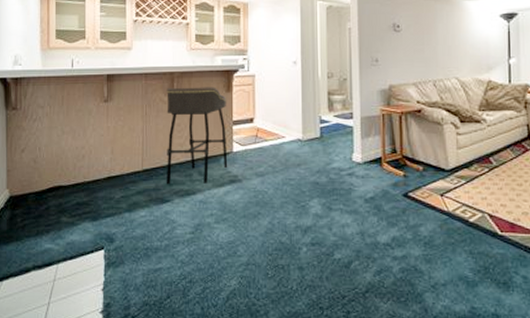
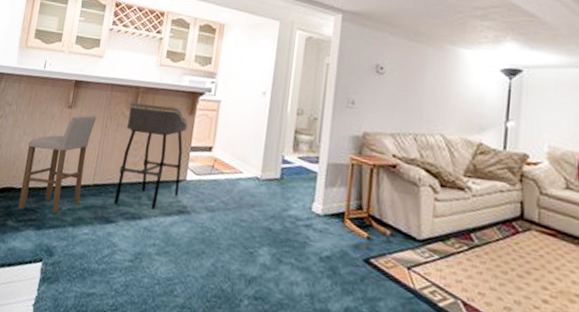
bar stool: none [68,105,135,205] -> present [17,114,97,214]

